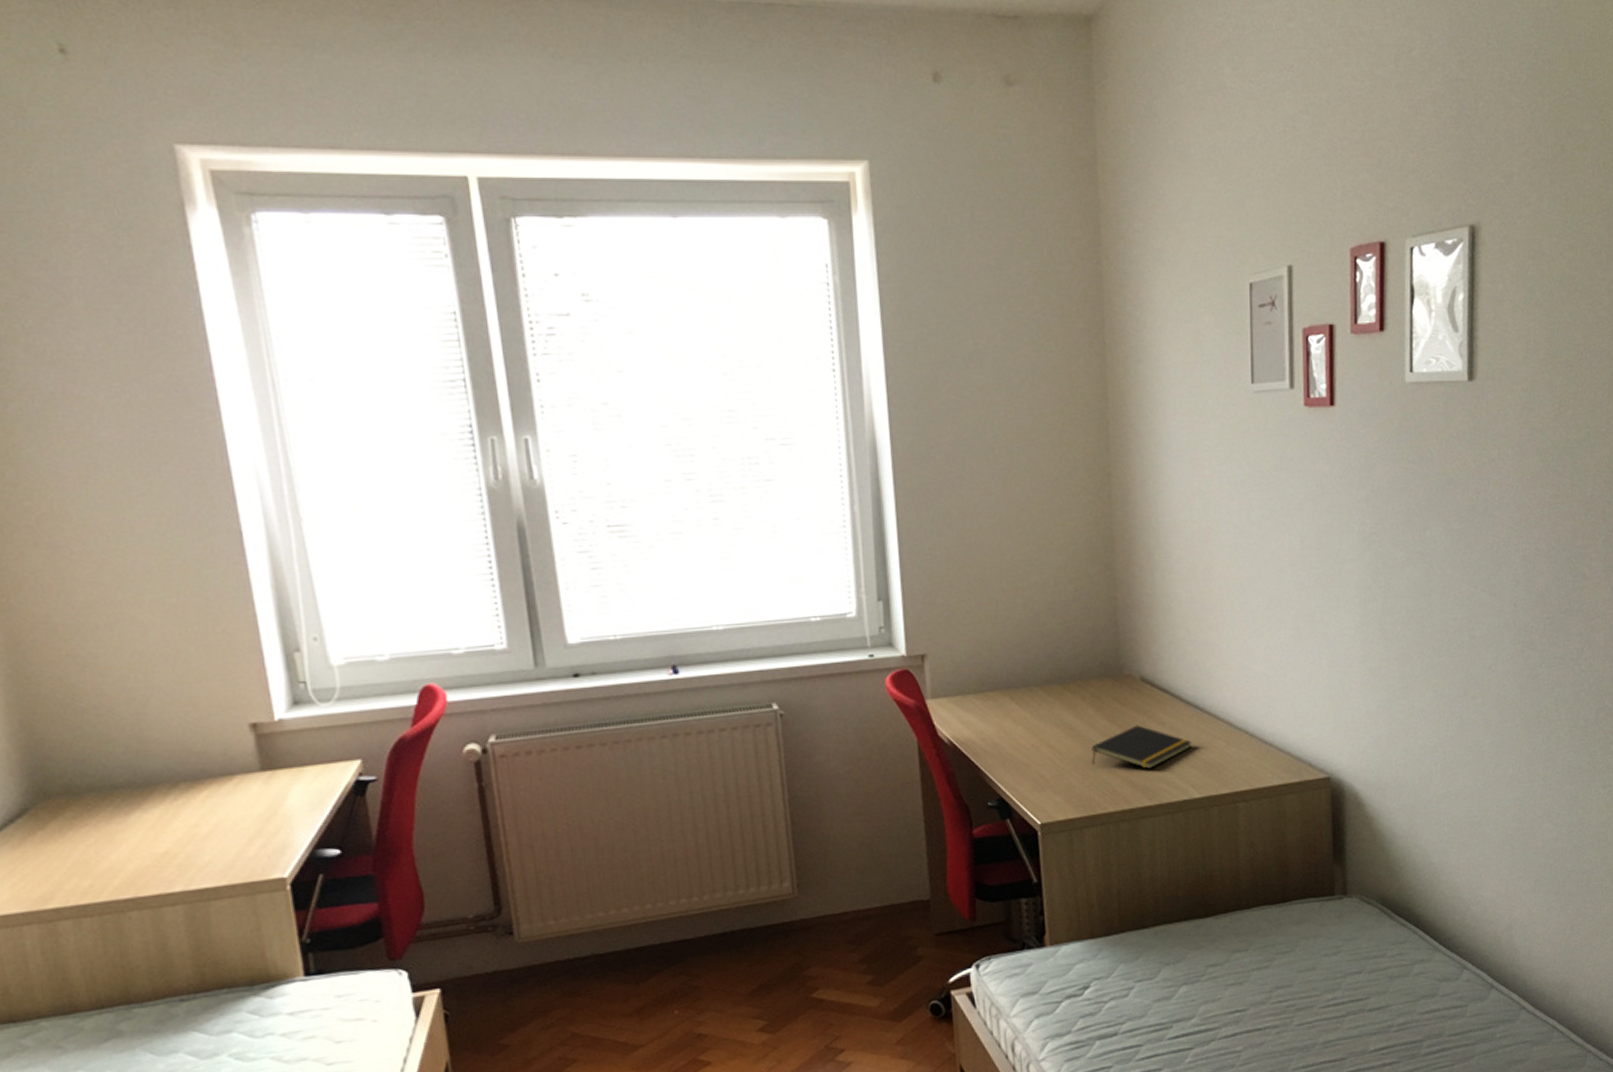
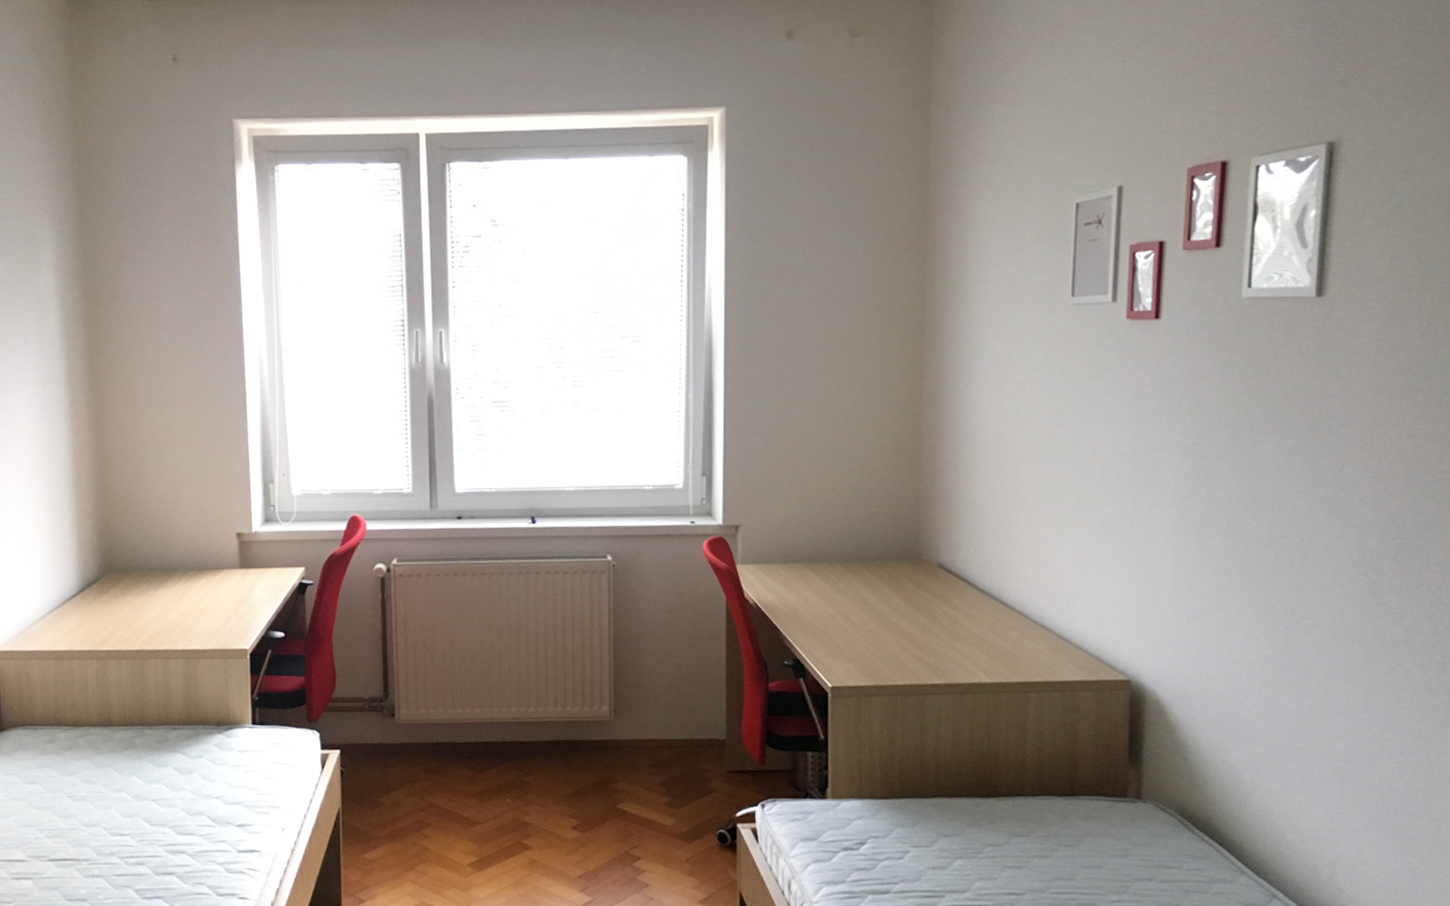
notepad: present [1091,725,1192,770] -> none [885,607,986,650]

